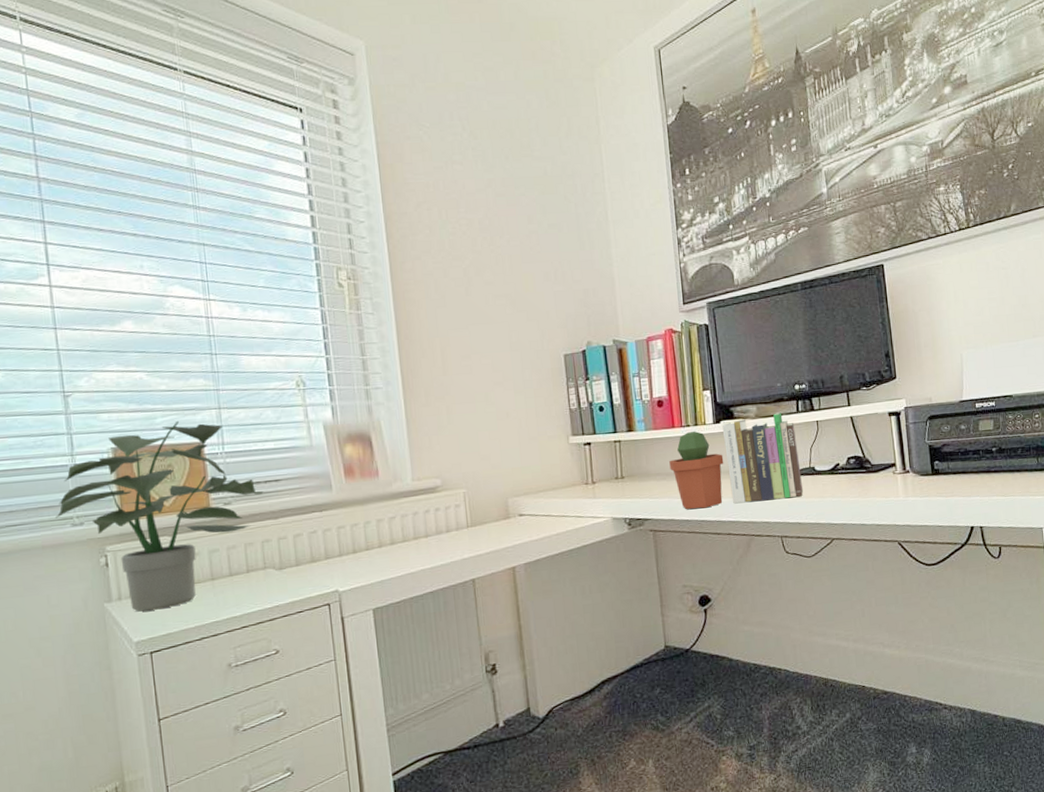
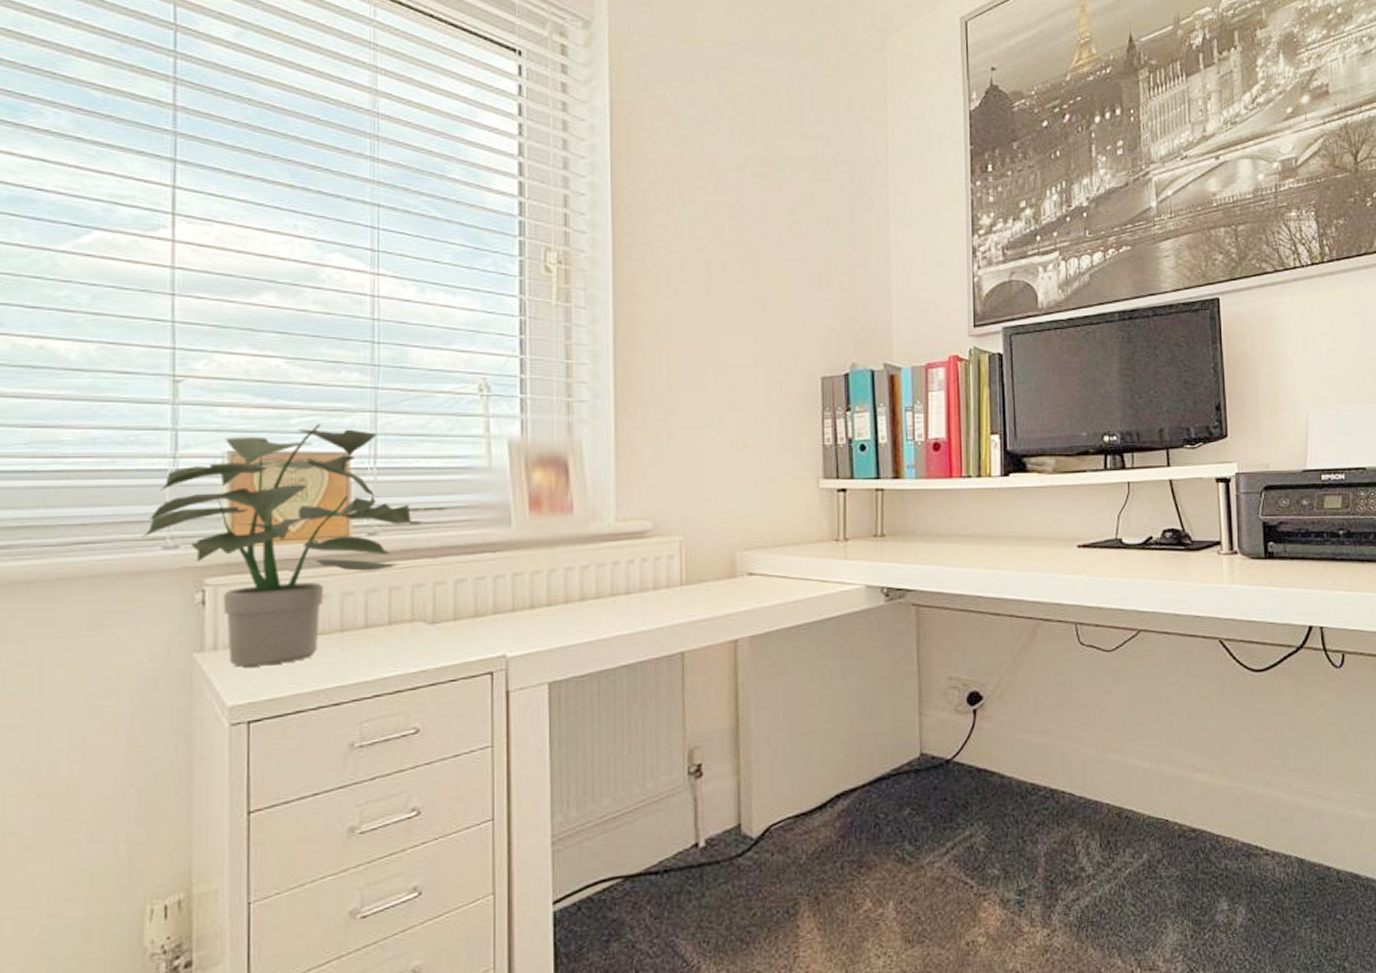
succulent plant: present [669,431,724,510] -> none [943,483,1011,582]
books: present [722,412,803,504] -> none [1011,468,1106,578]

